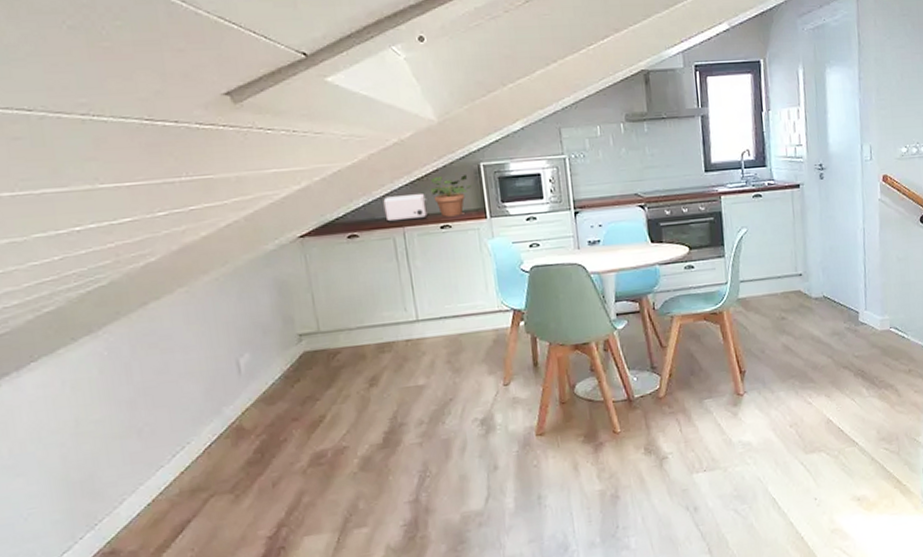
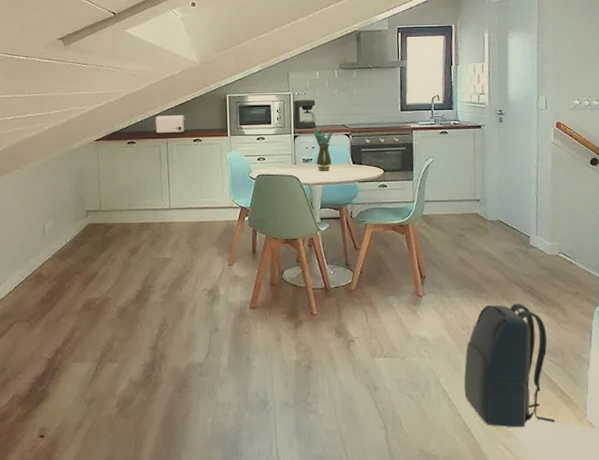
potted plant: present [429,175,472,217] -> none [188,102,219,133]
coffee maker: none [570,162,601,203] -> present [294,99,316,129]
vase: none [596,198,625,255] -> present [312,126,333,171]
backpack: none [794,389,892,530] -> present [464,303,555,427]

